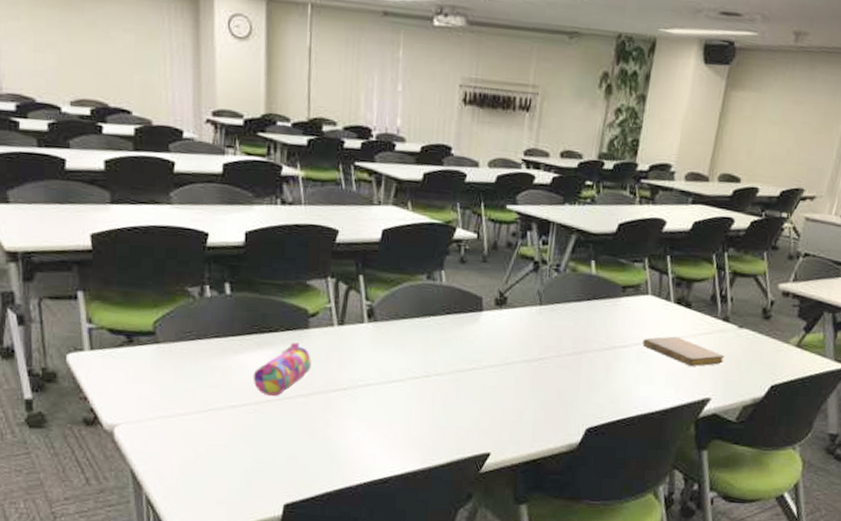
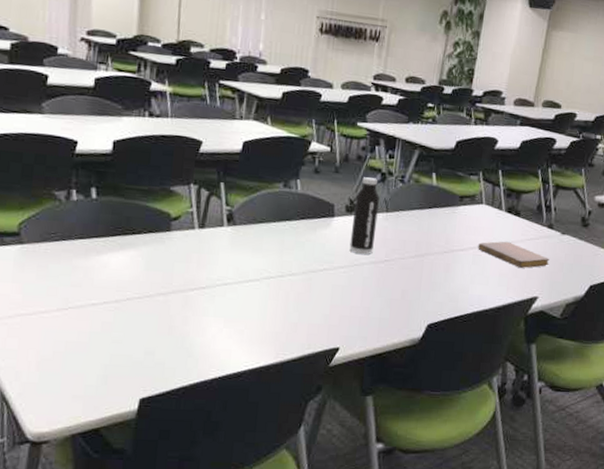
pencil case: present [253,342,311,397] -> none [114,244,172,295]
water bottle: none [500,266,532,353] -> present [349,177,380,255]

